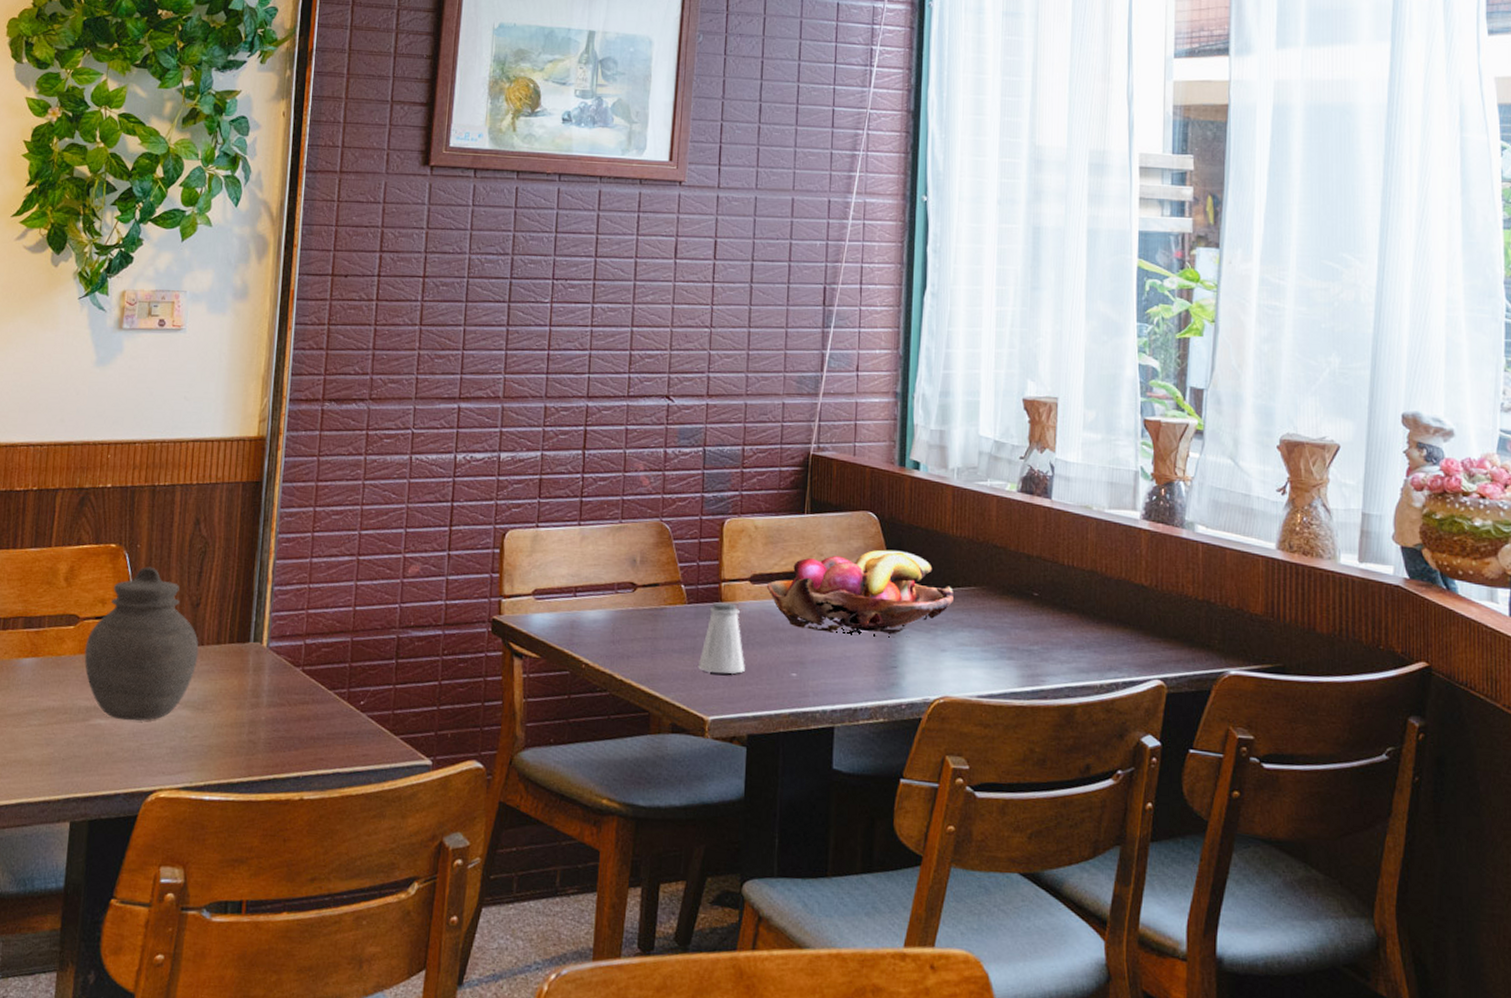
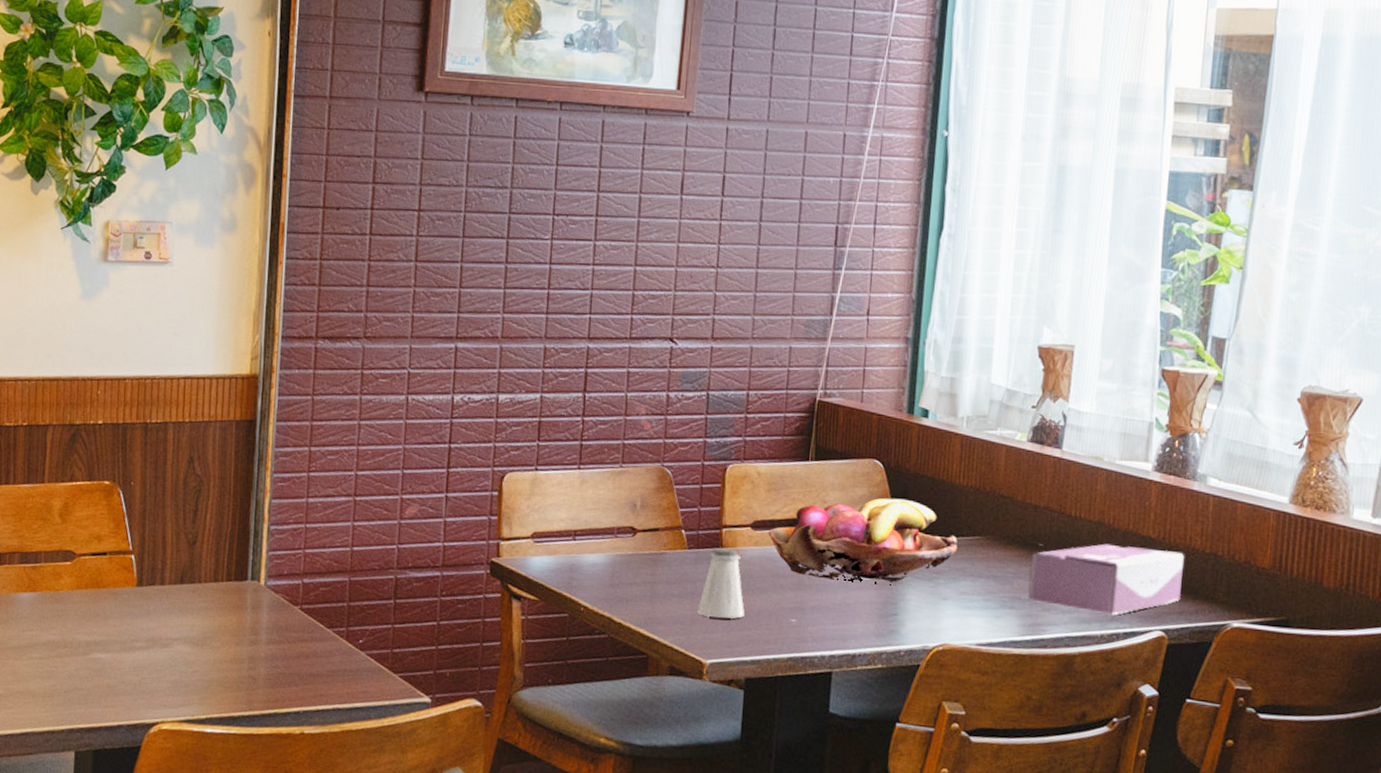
jar: present [84,566,199,721] -> none [82,504,197,656]
tissue box: none [1025,592,1178,664] -> present [1027,543,1185,615]

